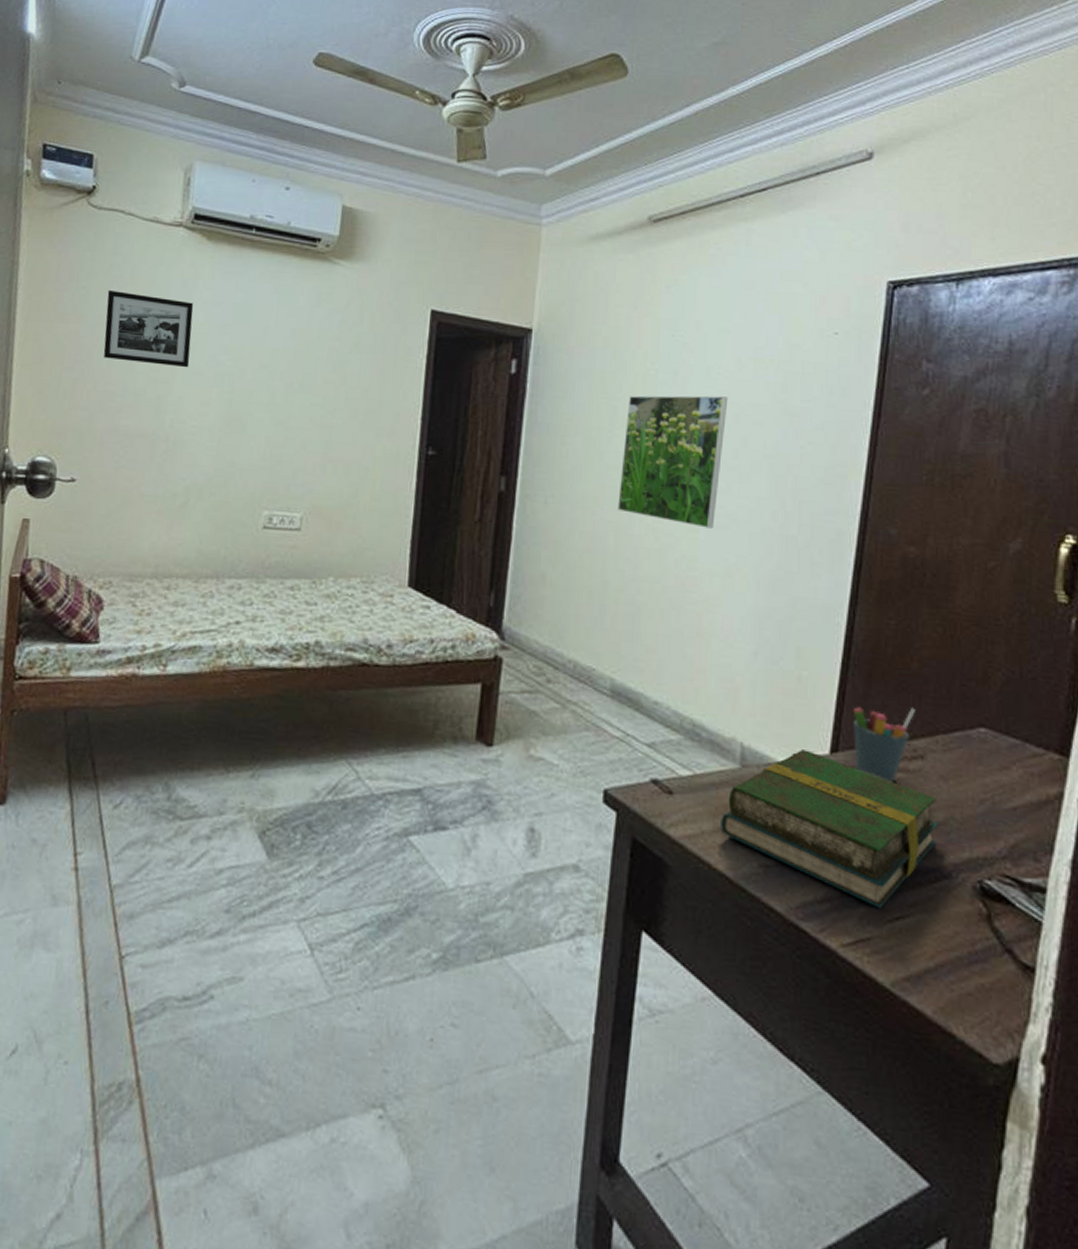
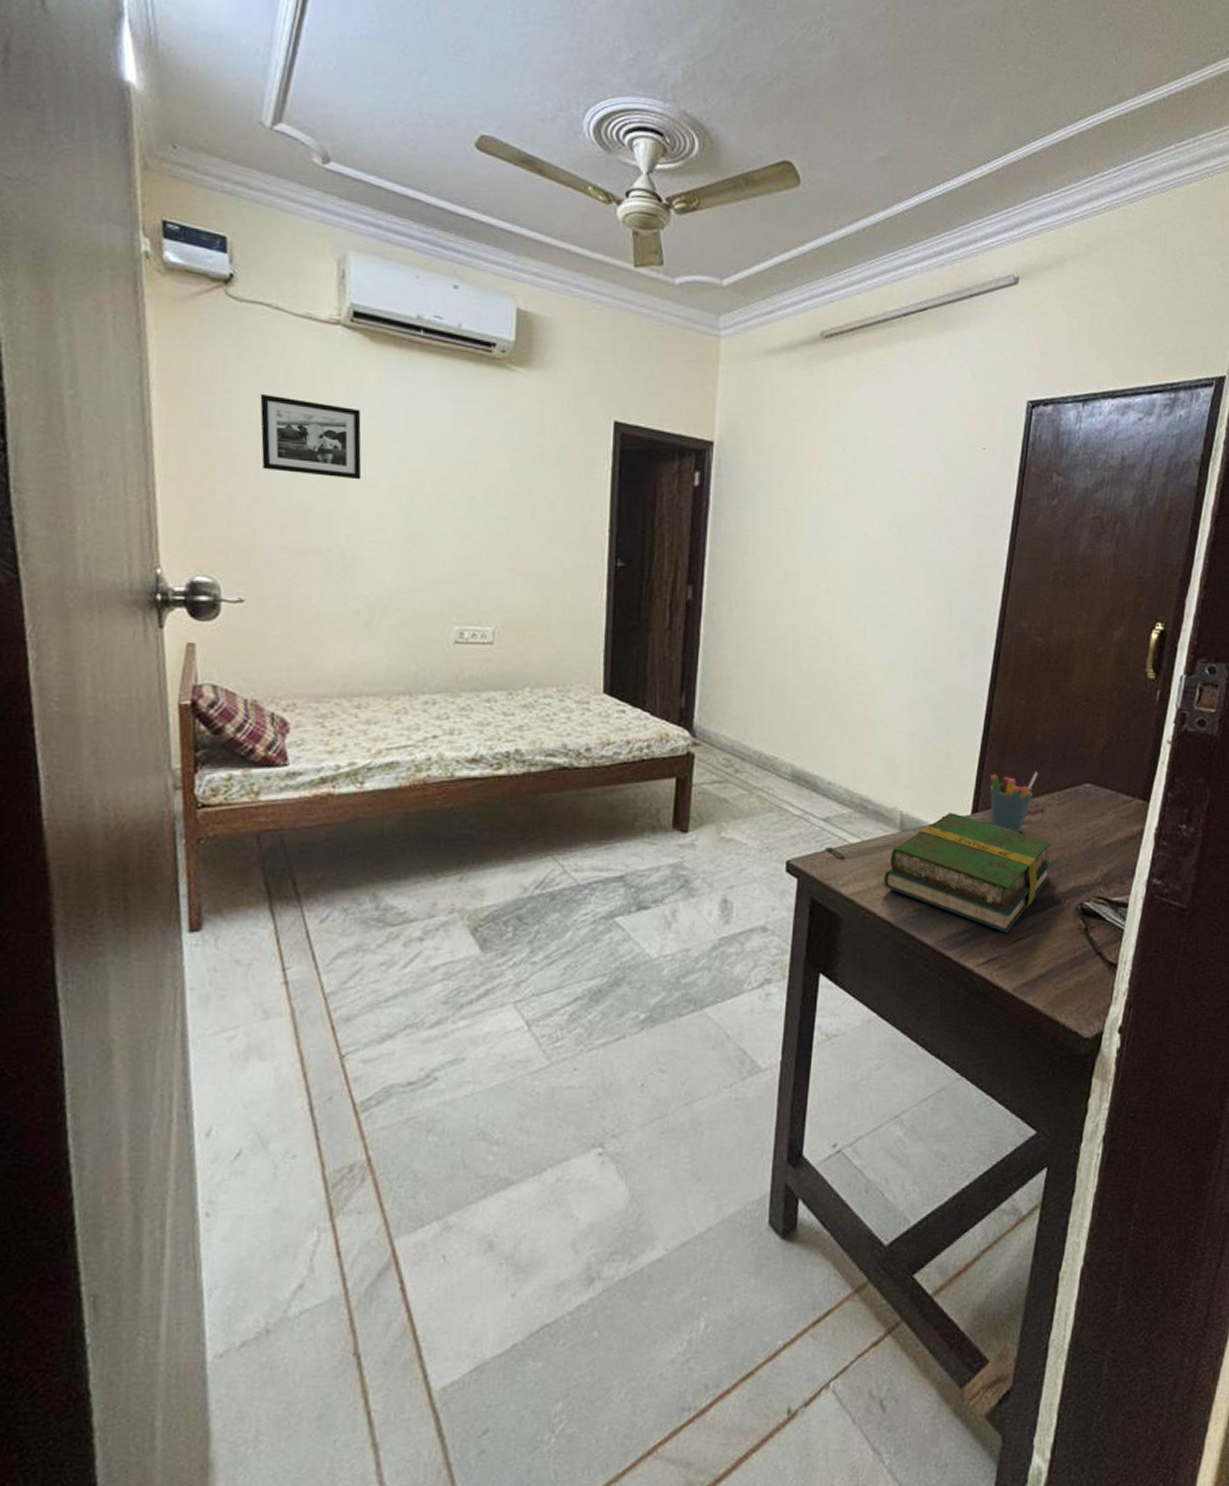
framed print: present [617,395,729,529] -> none [795,506,892,628]

